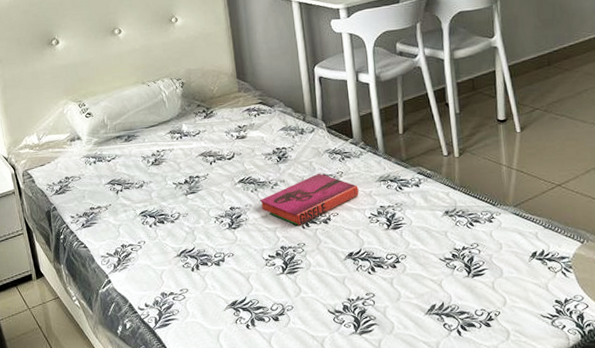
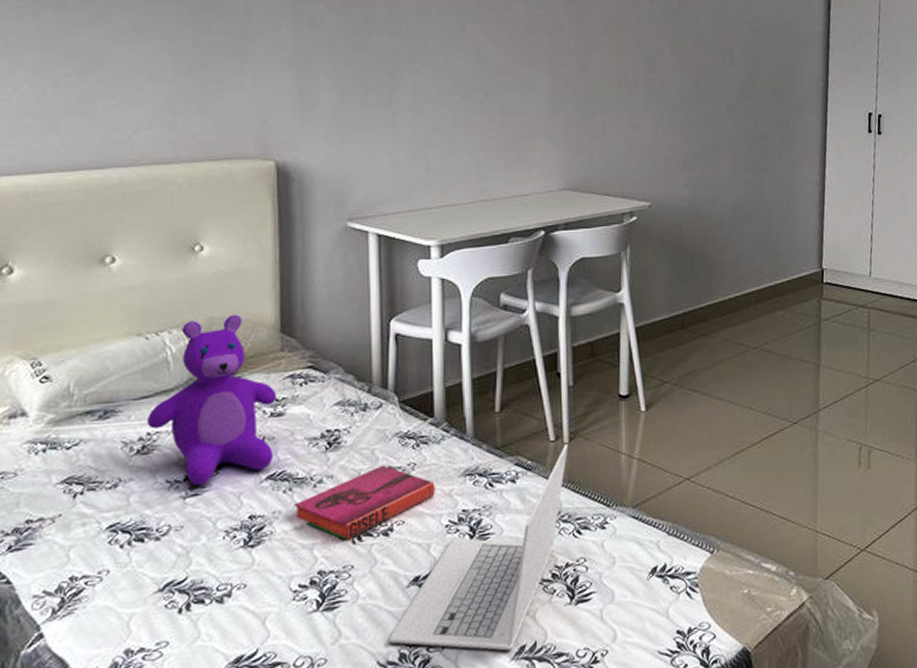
teddy bear: none [155,66,242,187] -> present [146,314,277,486]
laptop: none [334,157,459,308] -> present [388,443,569,651]

